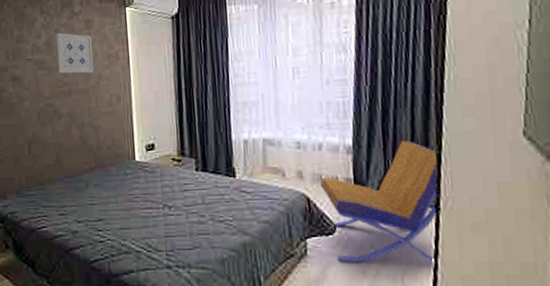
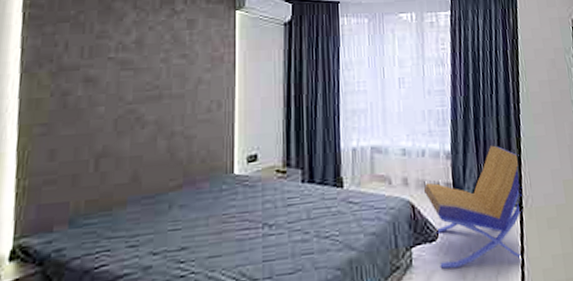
wall art: present [56,32,94,74] -> none [148,30,194,77]

